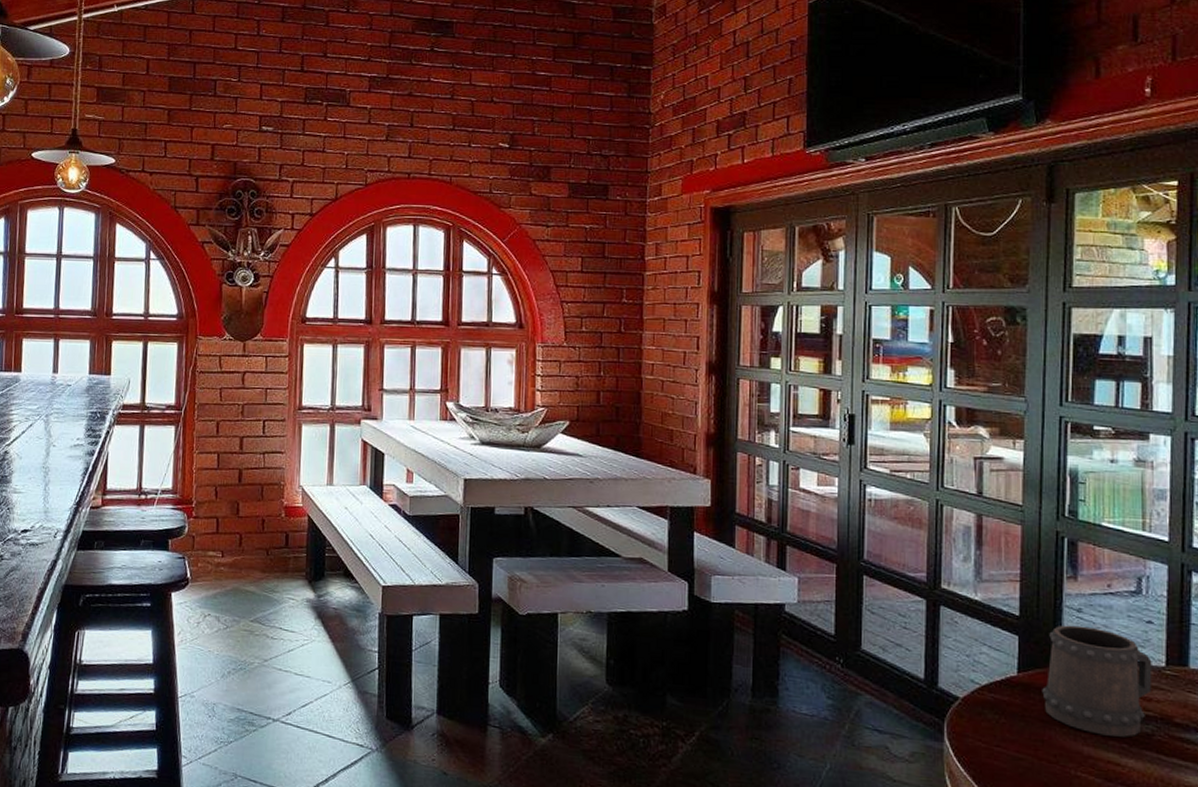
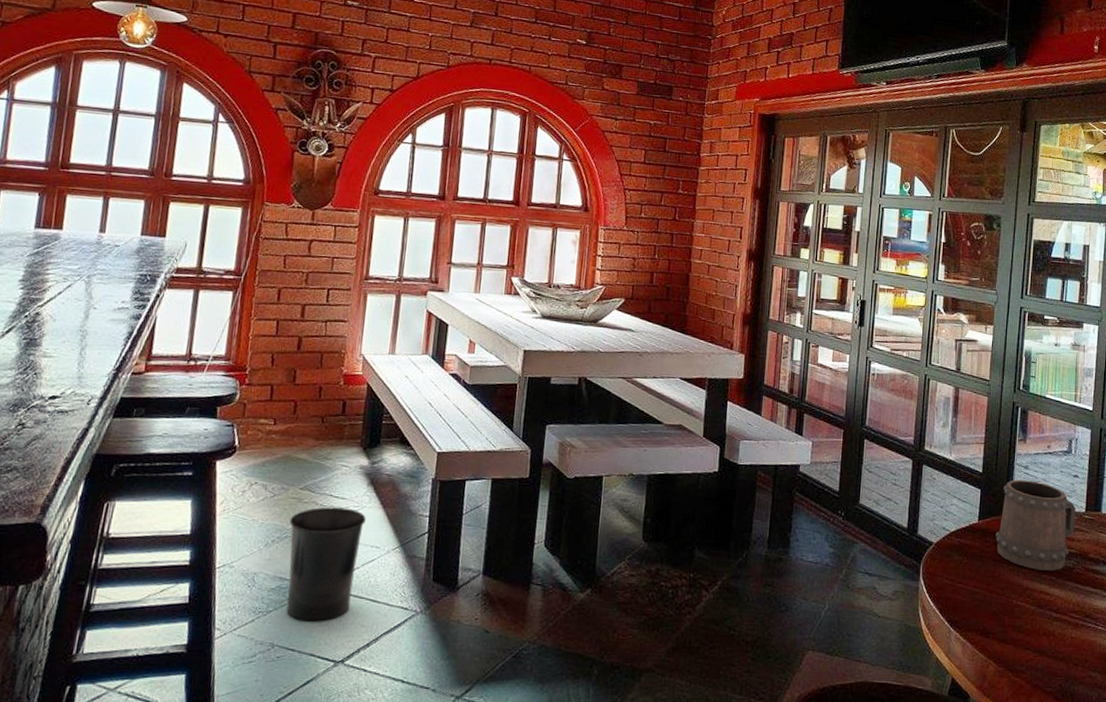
waste bin: none [243,639,316,755] -> present [286,507,366,622]

